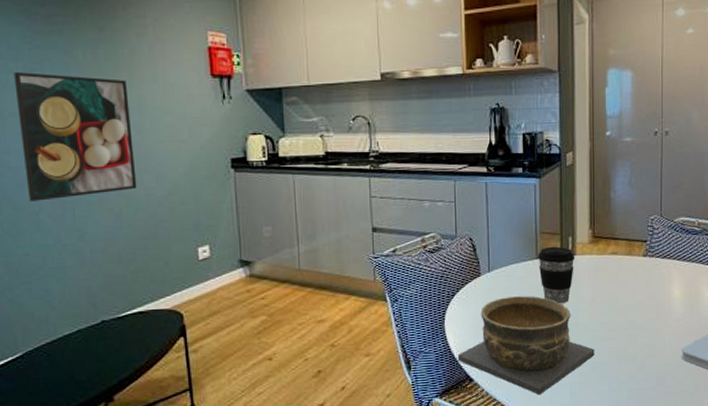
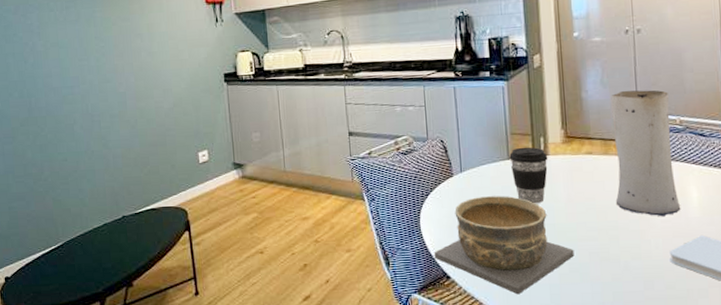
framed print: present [14,72,137,201] -> none [54,9,149,116]
vase: none [636,191,694,316] -> present [611,90,681,217]

